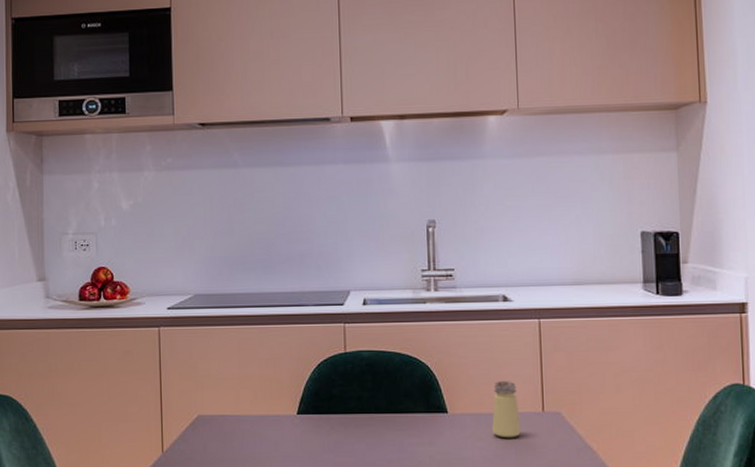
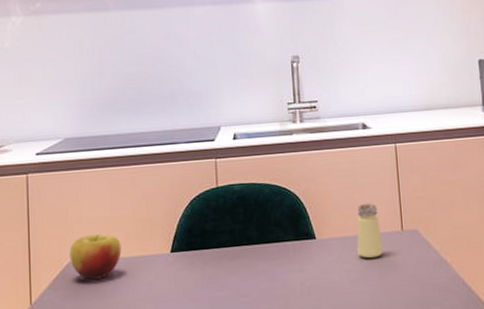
apple: none [199,391,249,434] -> present [69,234,122,279]

